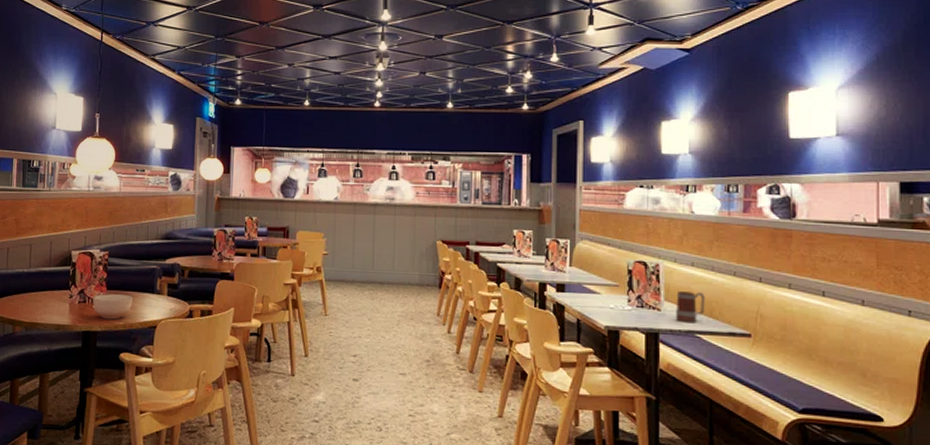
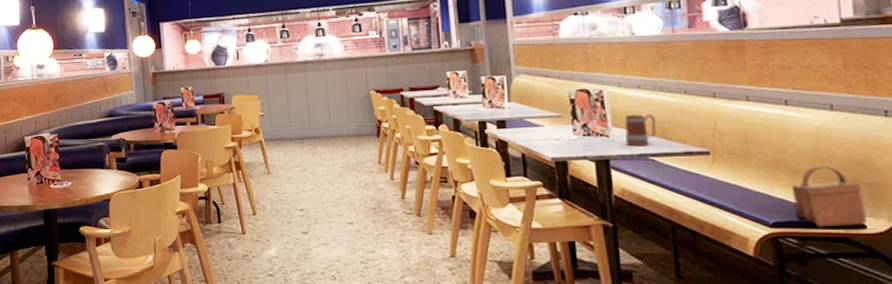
bowl: present [92,293,134,320] -> none [49,172,86,197]
handbag: none [822,357,884,419] -> present [792,165,866,228]

